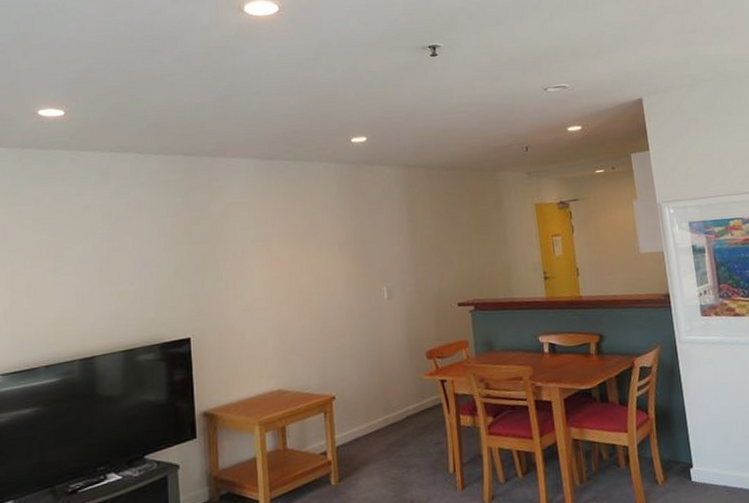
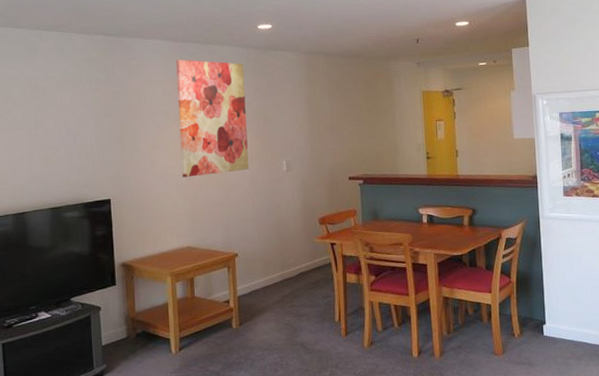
wall art: none [262,178,345,310] -> present [176,59,249,177]

